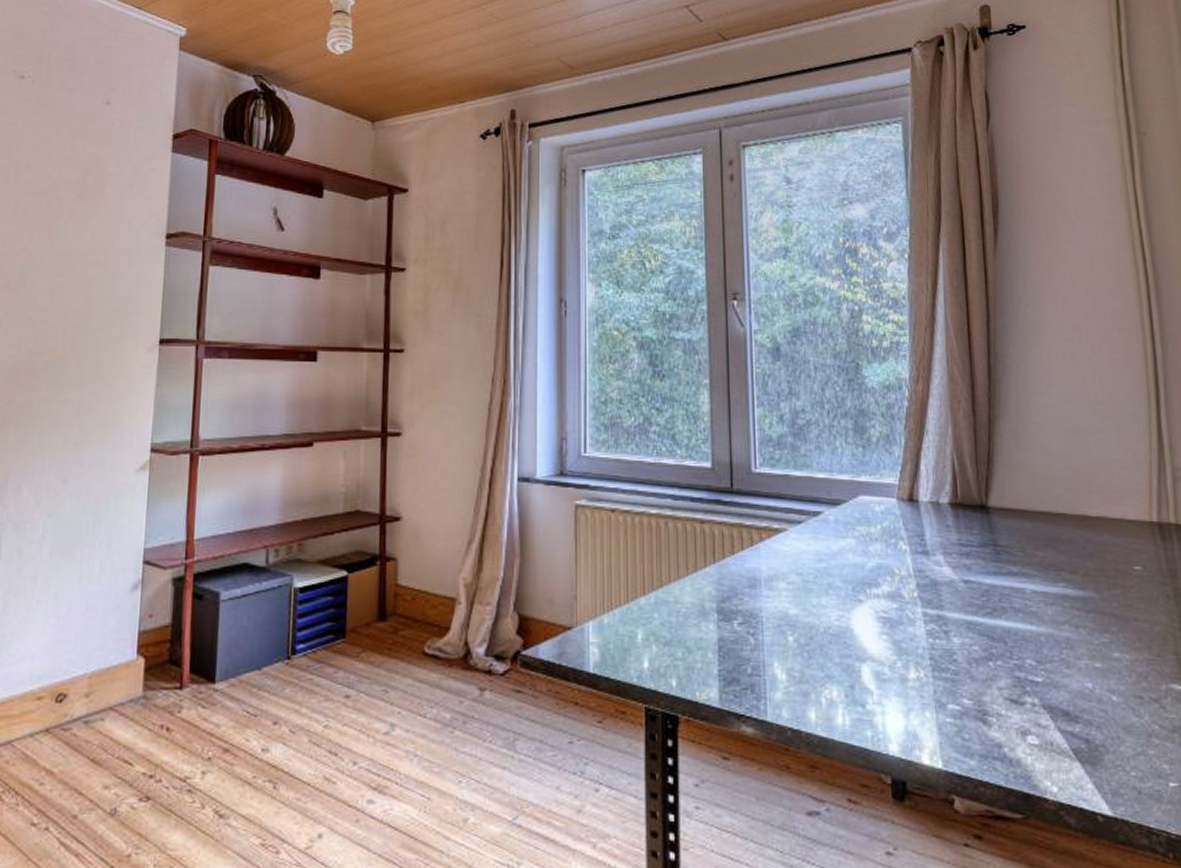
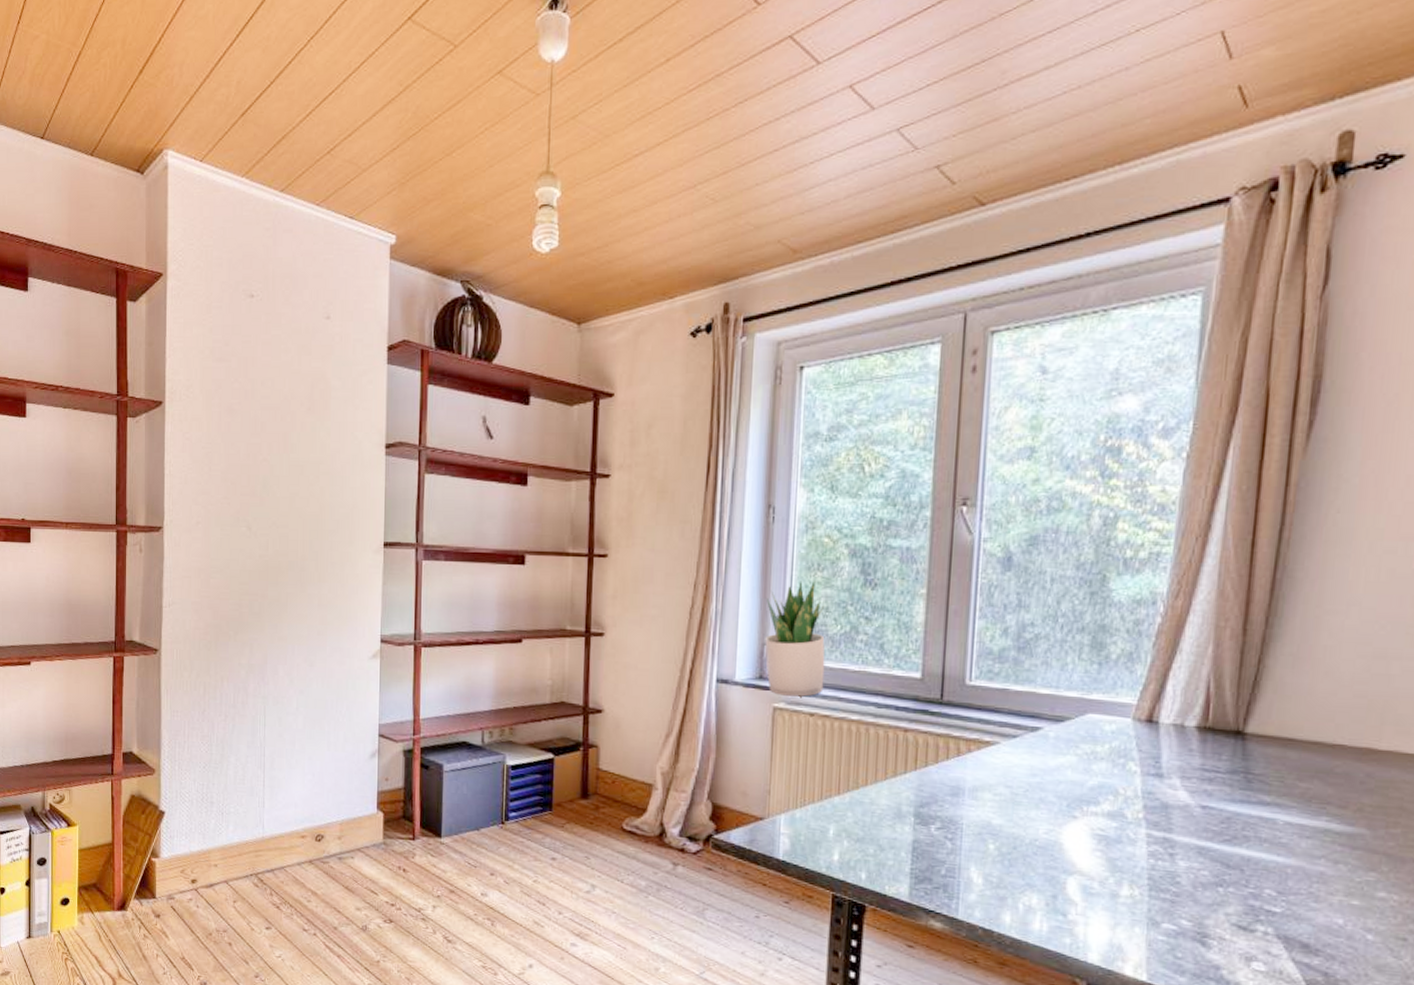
planter: none [562,372,623,492] -> present [765,580,826,697]

